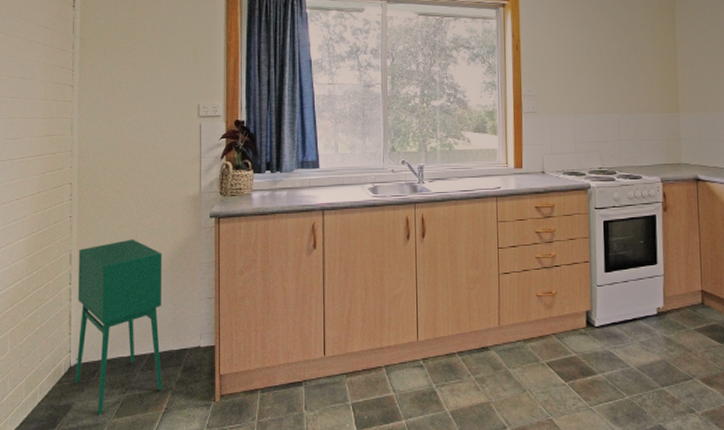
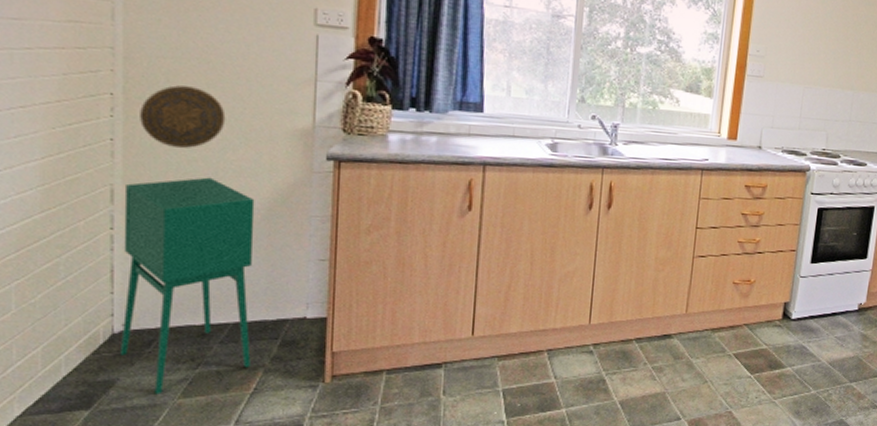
decorative plate: none [88,172,142,218] -> present [140,85,226,148]

